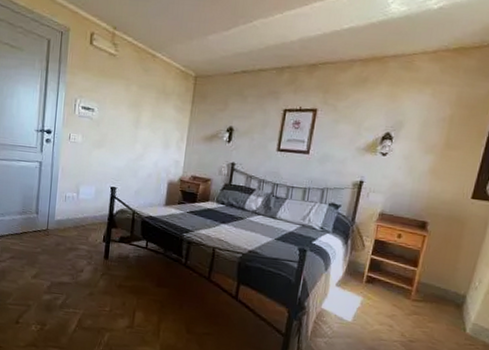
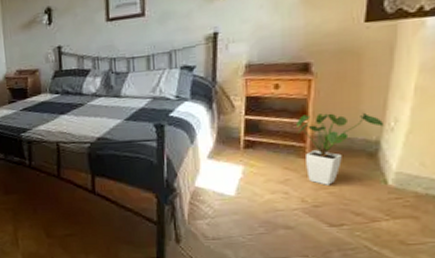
house plant: none [408,263,472,325] -> present [297,112,385,185]

